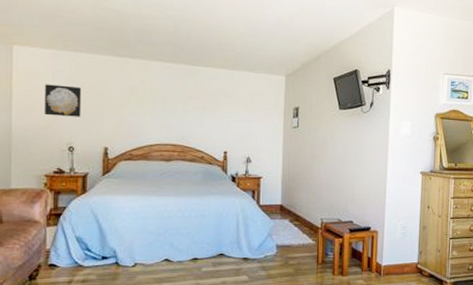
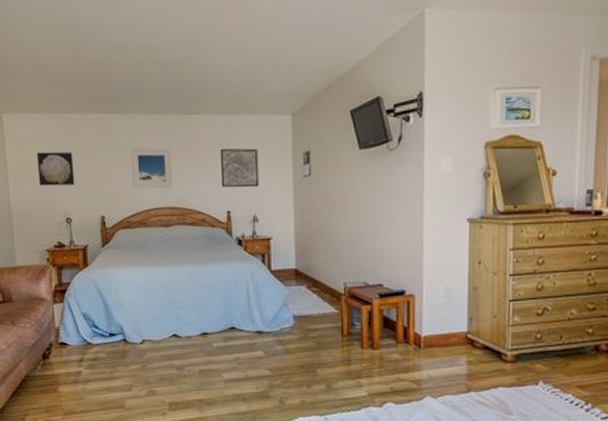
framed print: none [138,90,177,127] -> present [131,148,173,189]
wall art: none [220,97,255,133] -> present [219,148,259,188]

